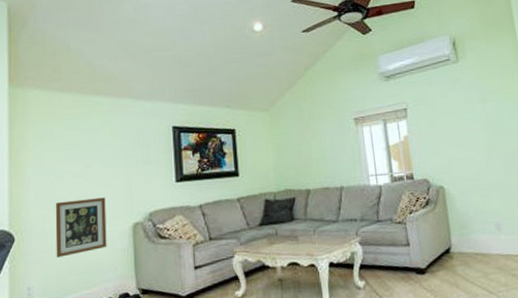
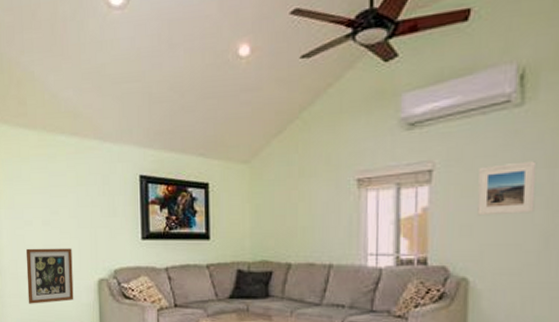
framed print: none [438,99,478,139] -> present [477,161,537,216]

